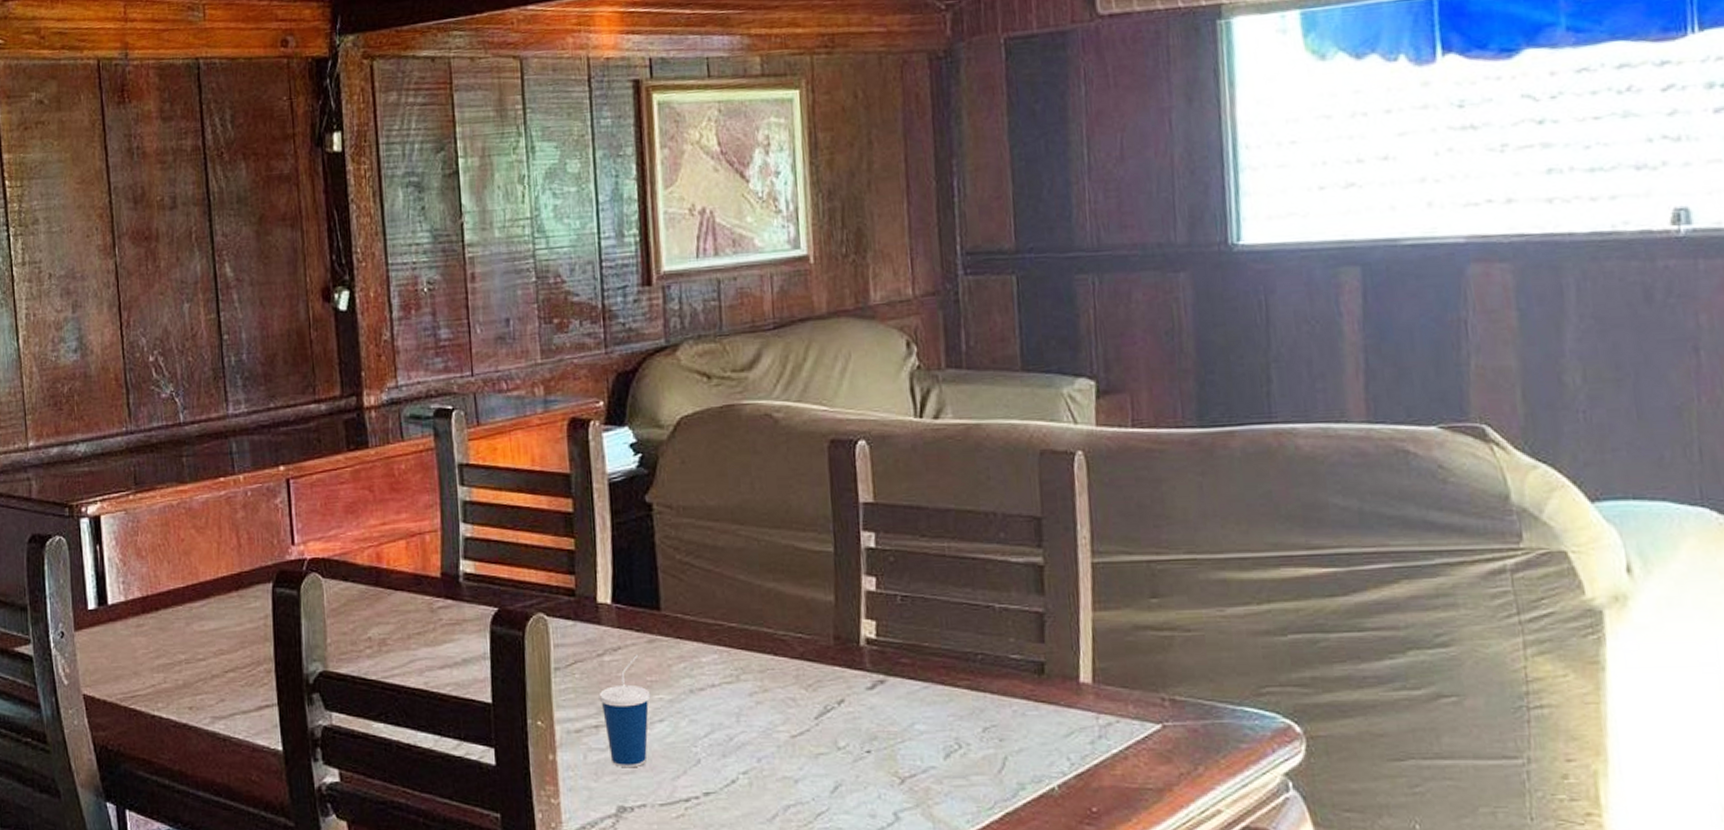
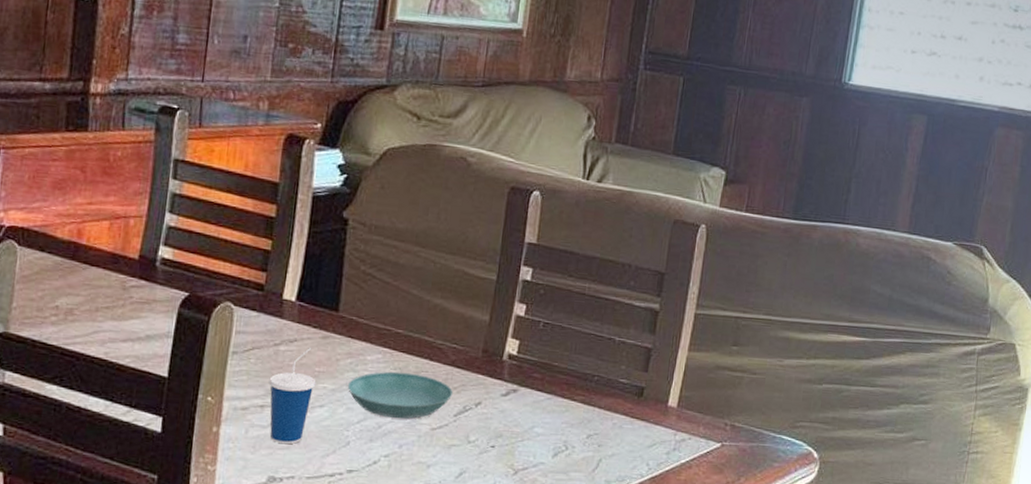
saucer: none [685,672,809,727] -> present [347,371,454,419]

